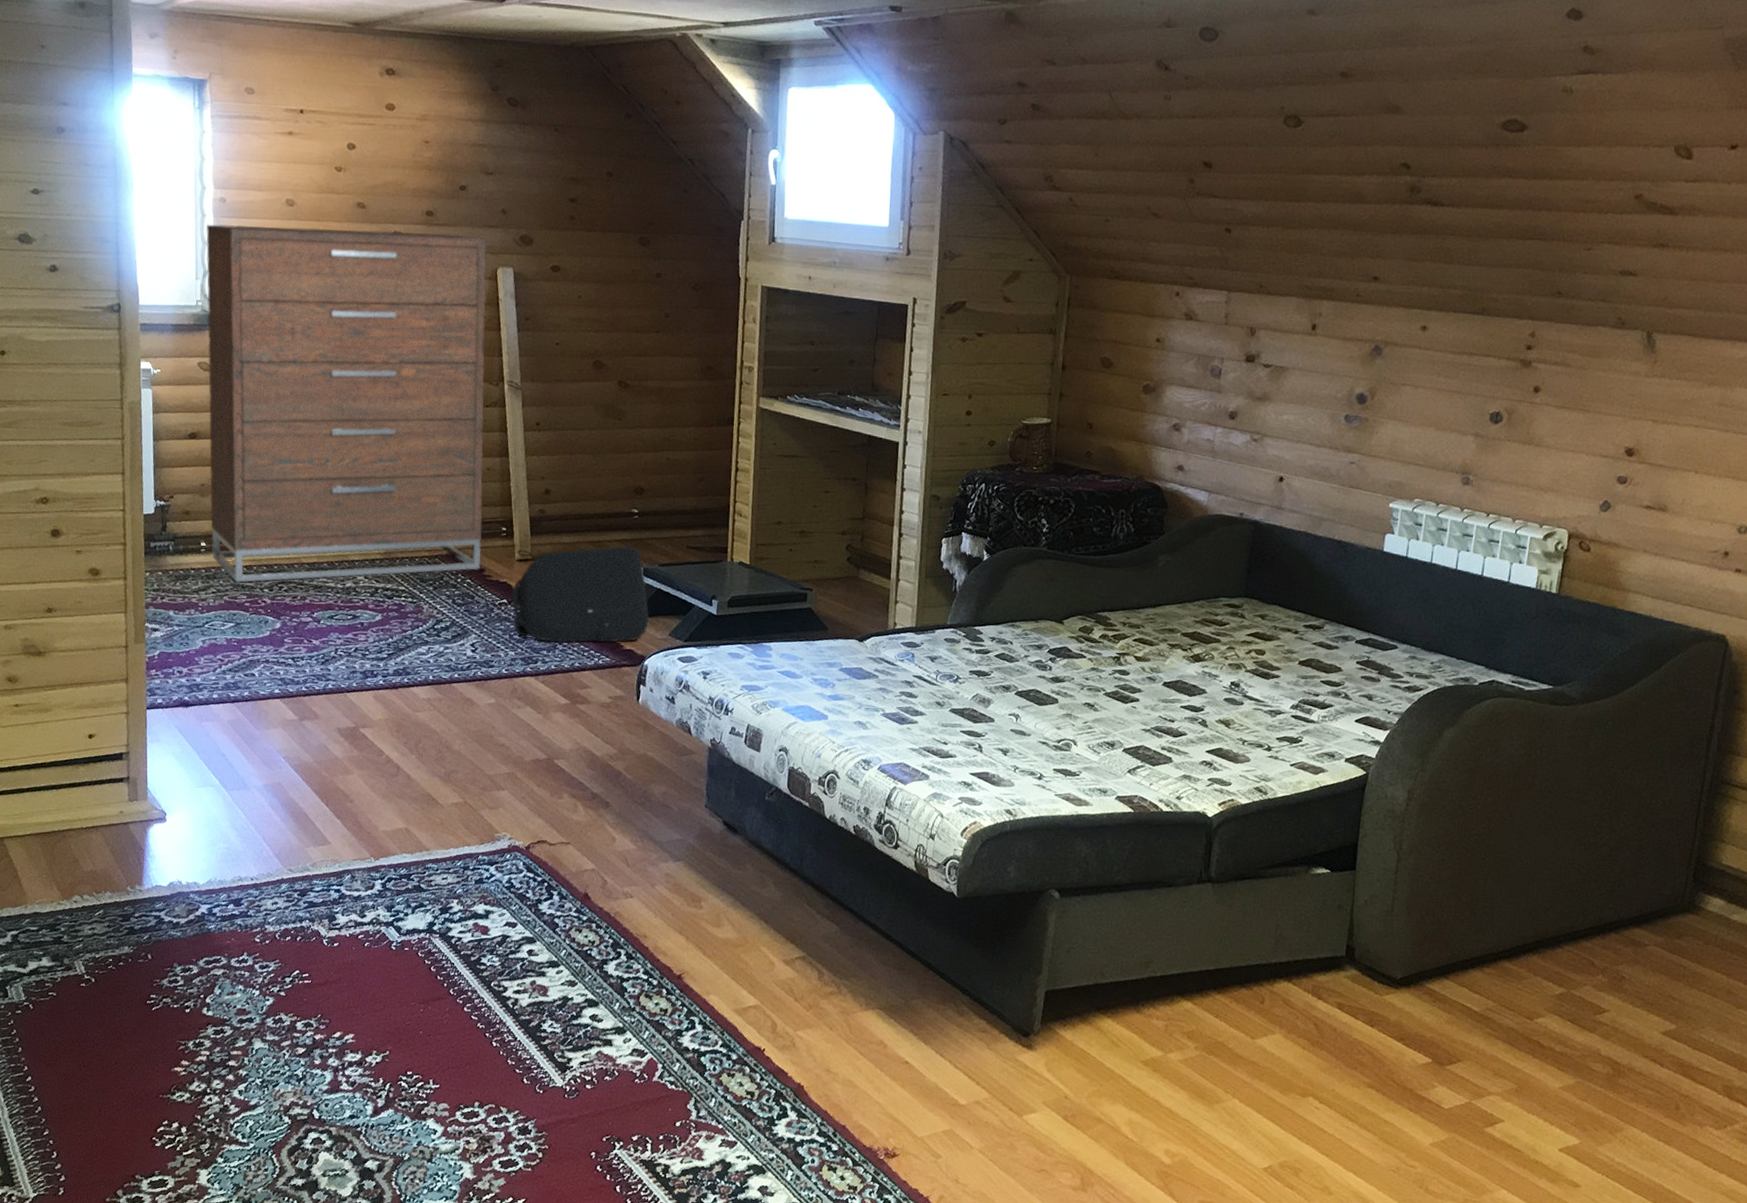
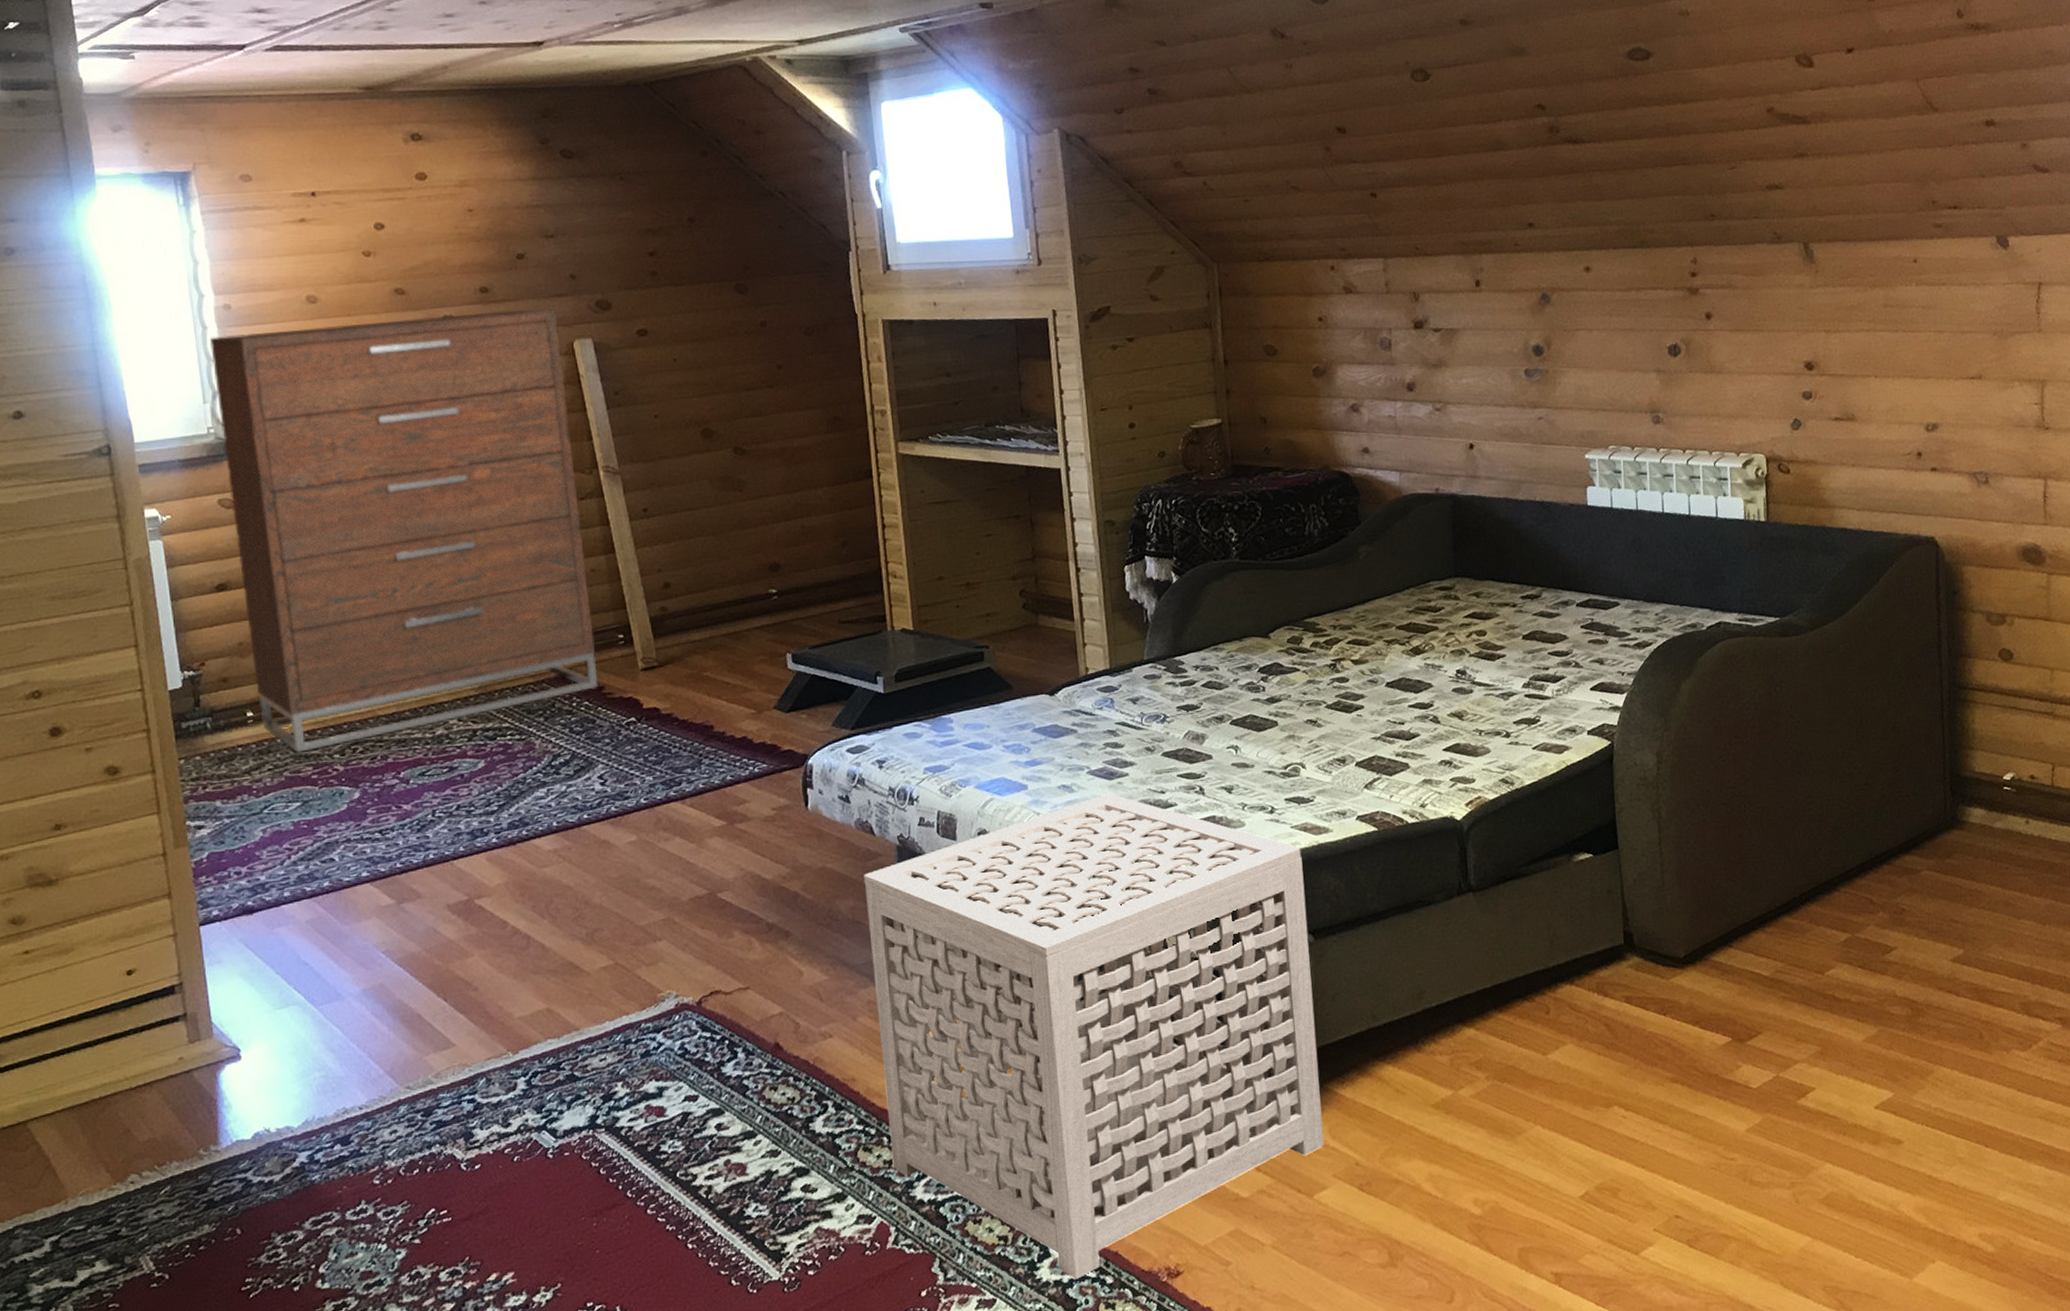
backpack: present [511,545,649,643] -> none [639,631,807,758]
side table: none [667,735,1061,1141] -> present [863,793,1324,1280]

